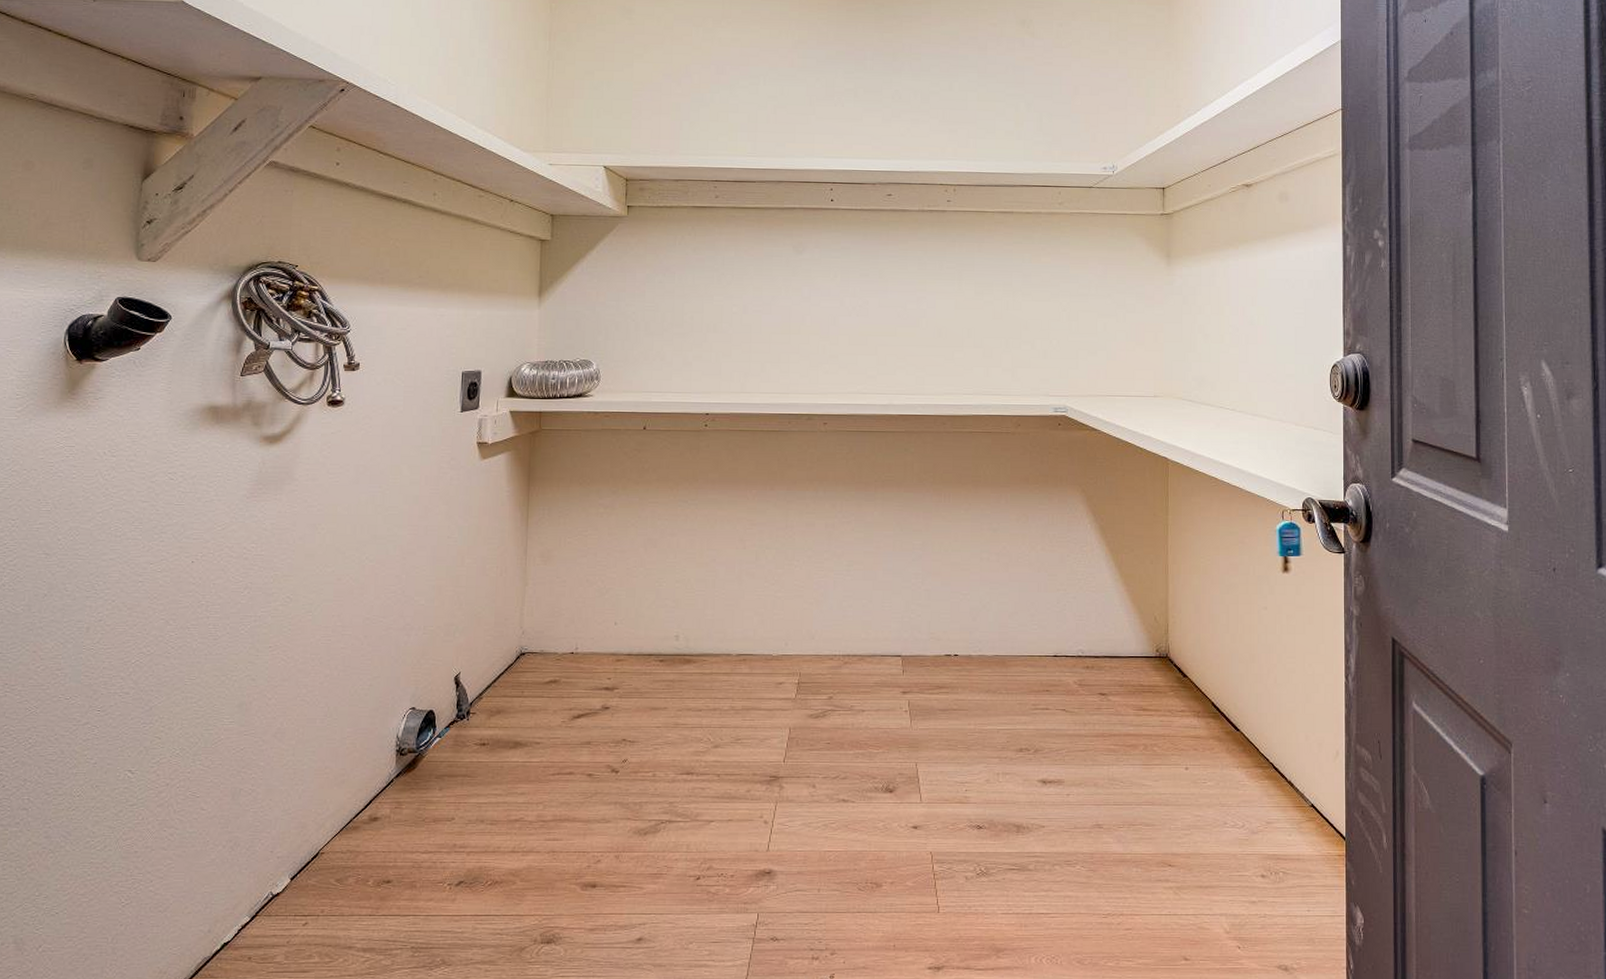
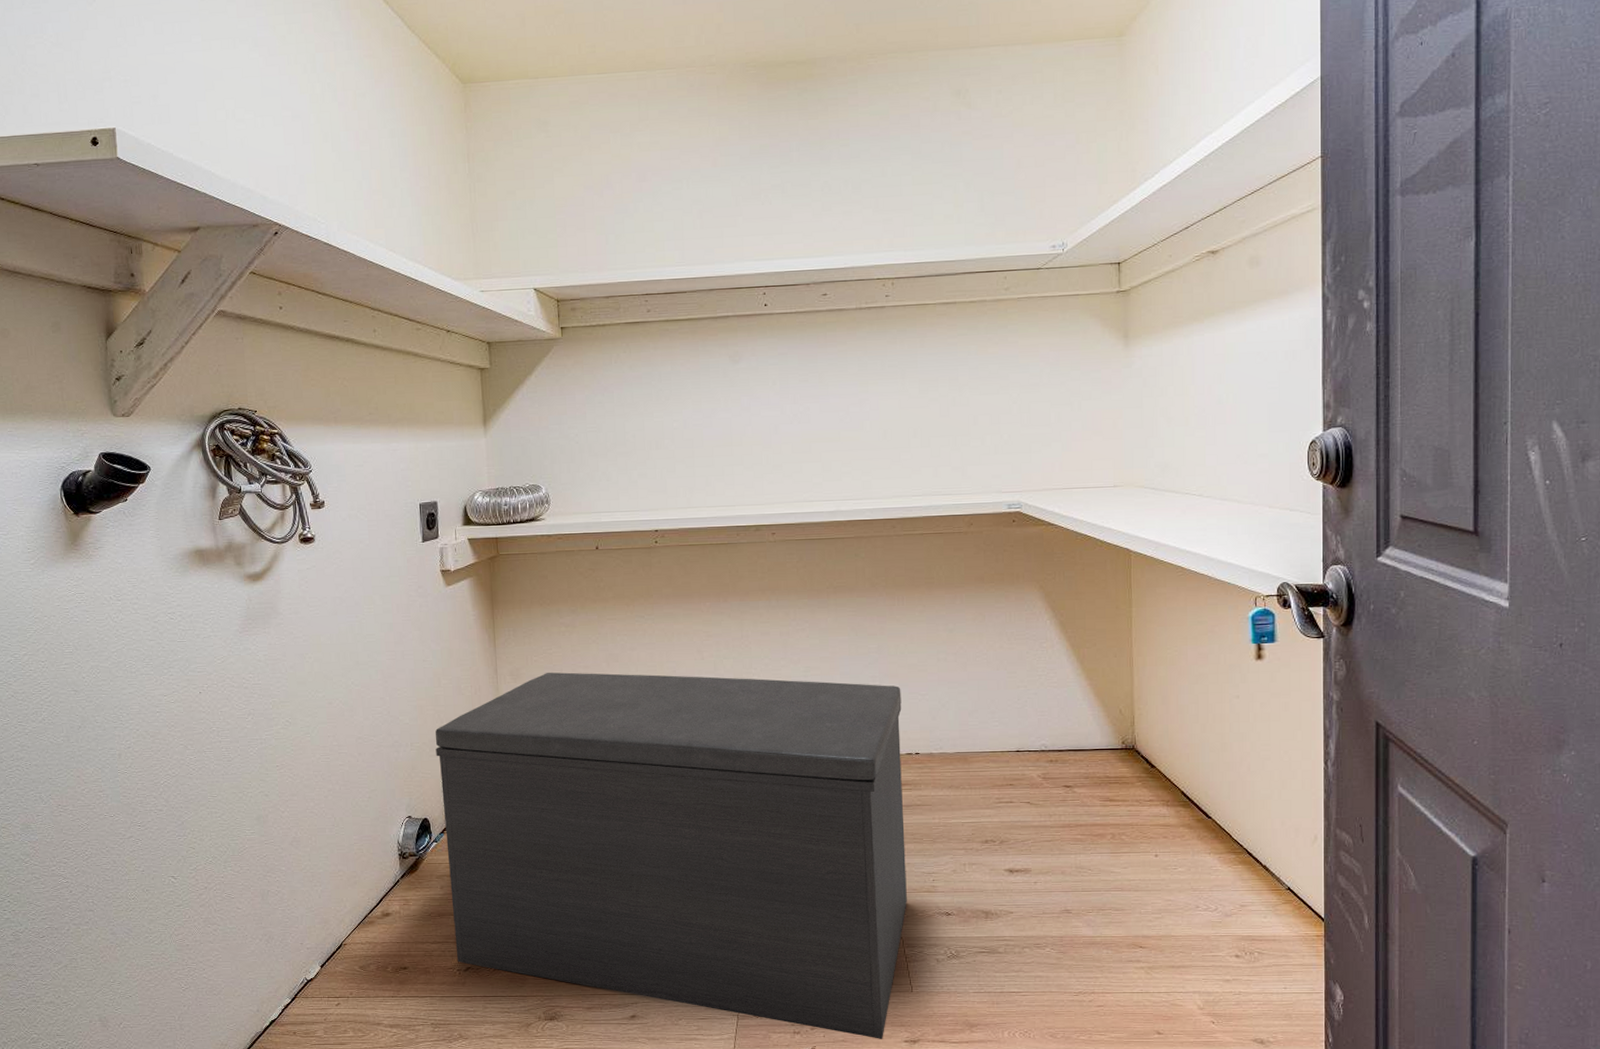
bench: none [449,556,943,967] -> present [435,672,907,1040]

